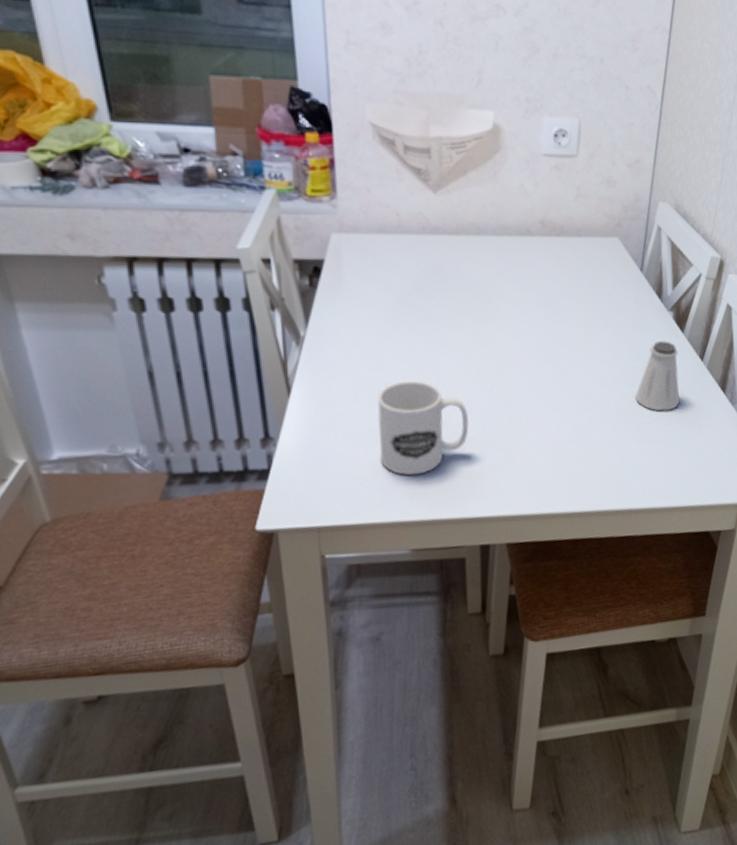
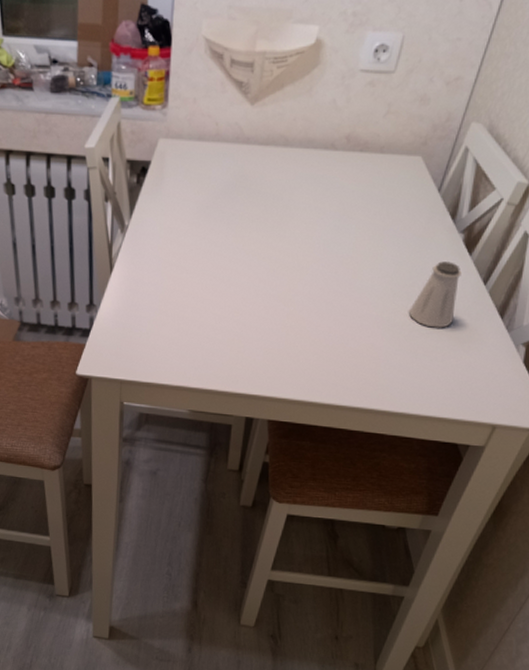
mug: present [377,380,469,476] -> none [175,271,252,352]

